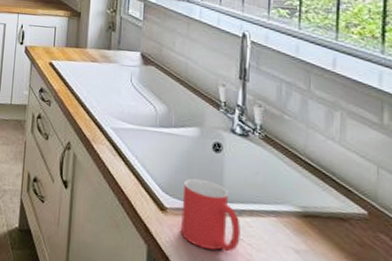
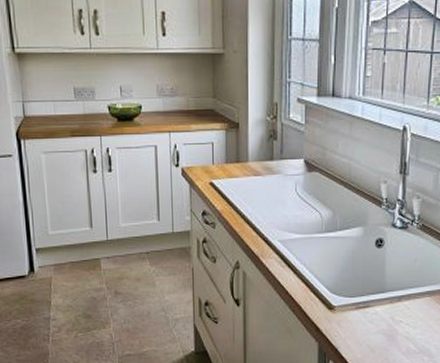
mug: present [181,178,240,252] -> none [348,274,400,335]

